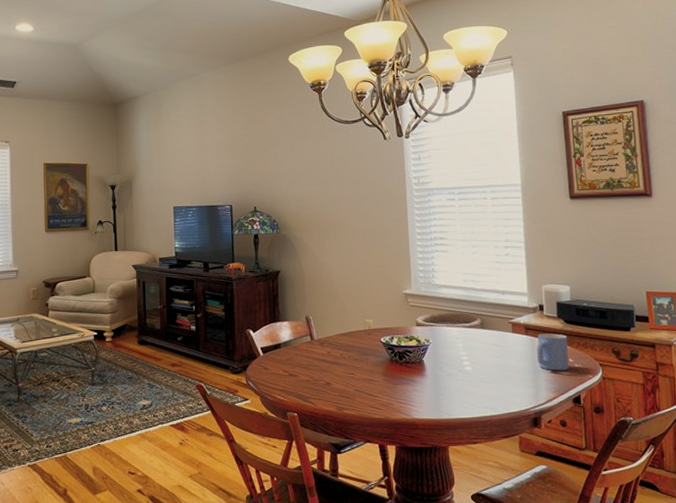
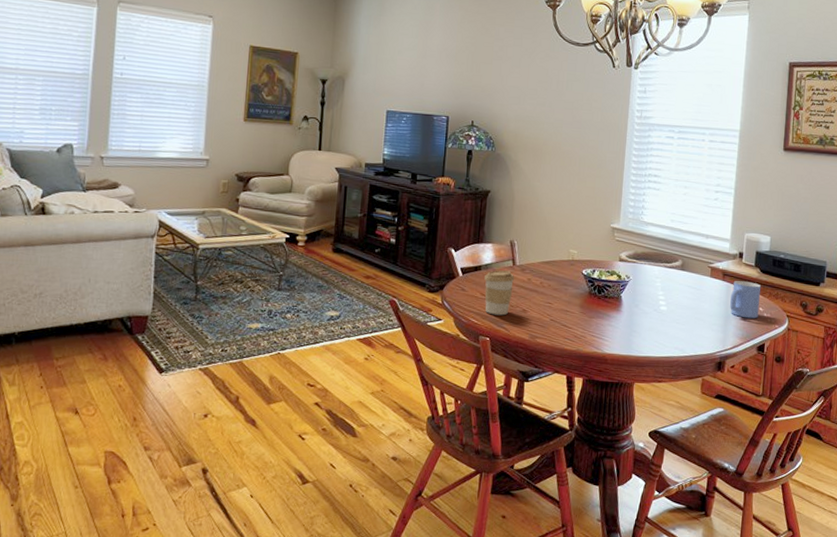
coffee cup: none [285,346,315,391] -> present [484,270,515,316]

